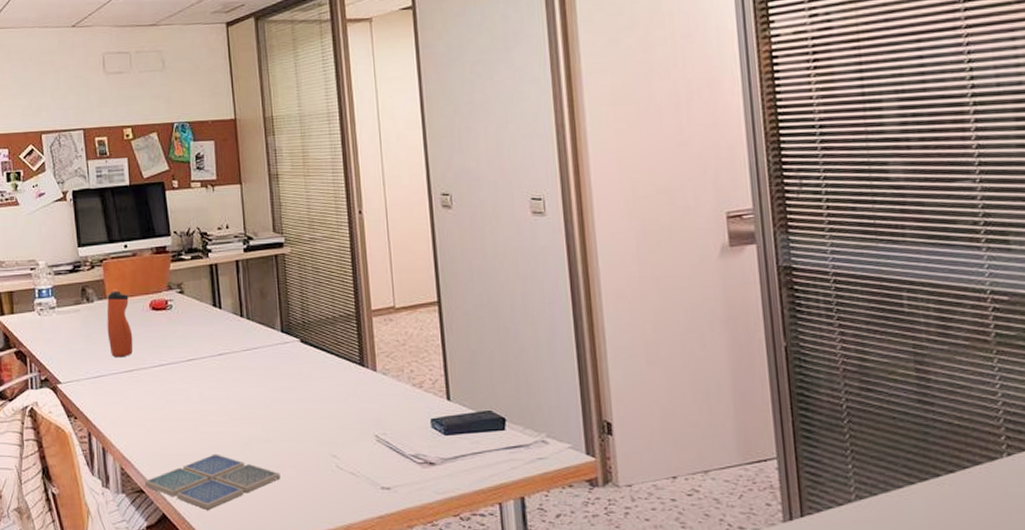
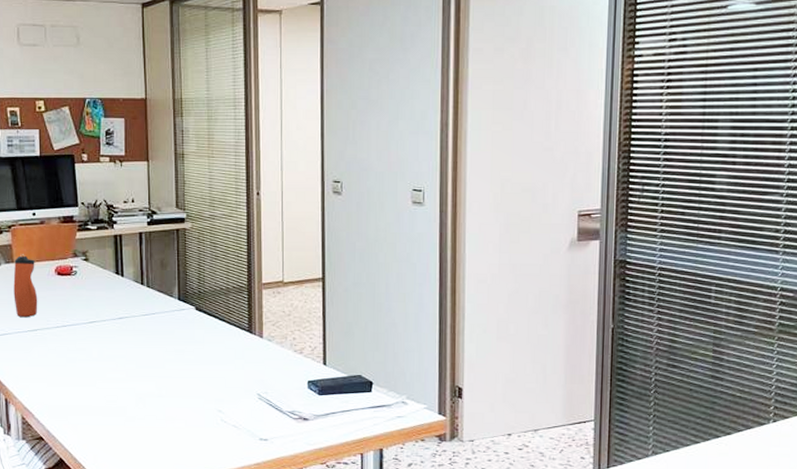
drink coaster: present [144,453,281,510] -> none [43,406,170,456]

